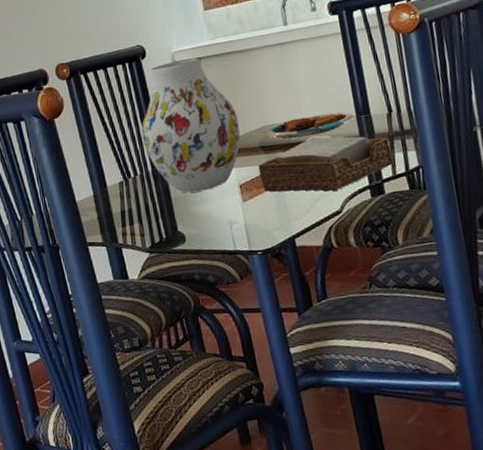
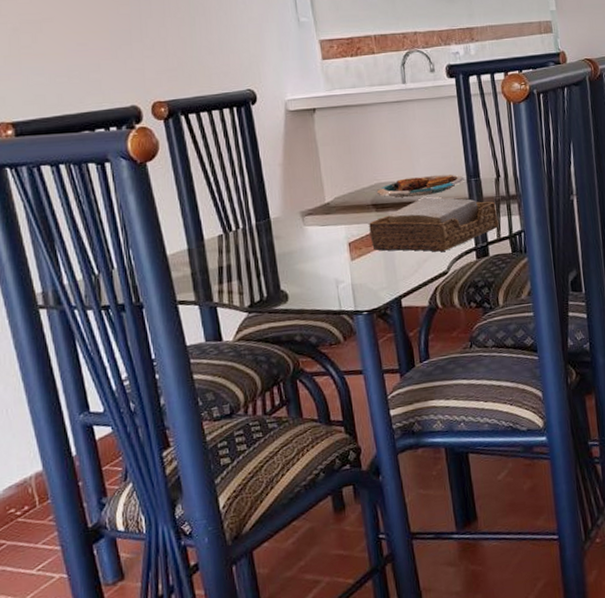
vase: present [141,57,240,193] -> none [247,108,353,250]

